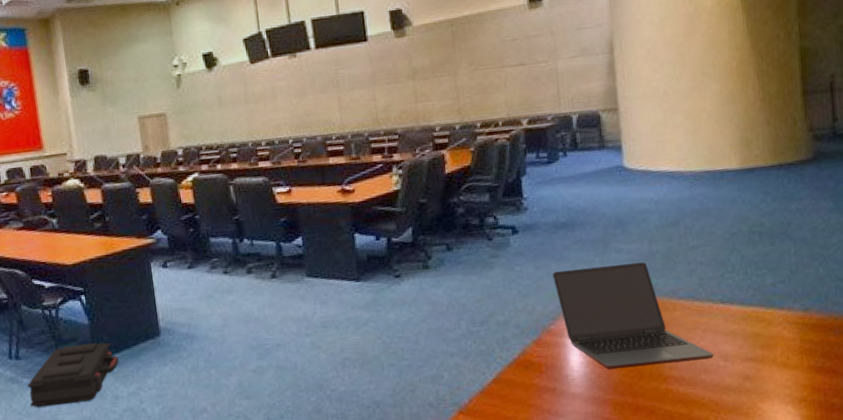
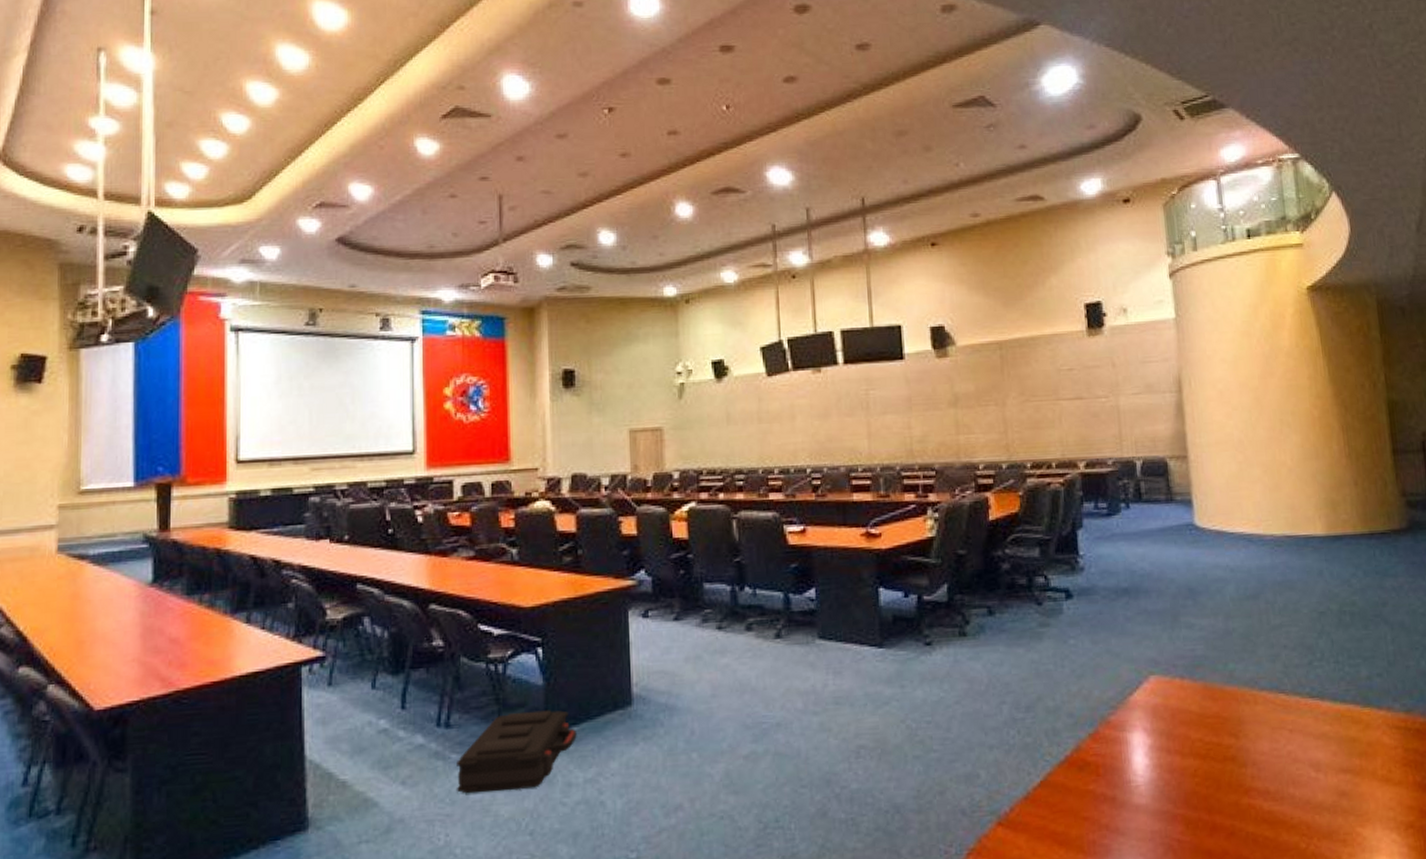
laptop: present [552,262,714,370] -> none [1113,642,1303,776]

